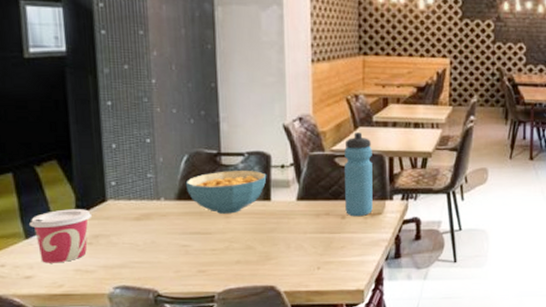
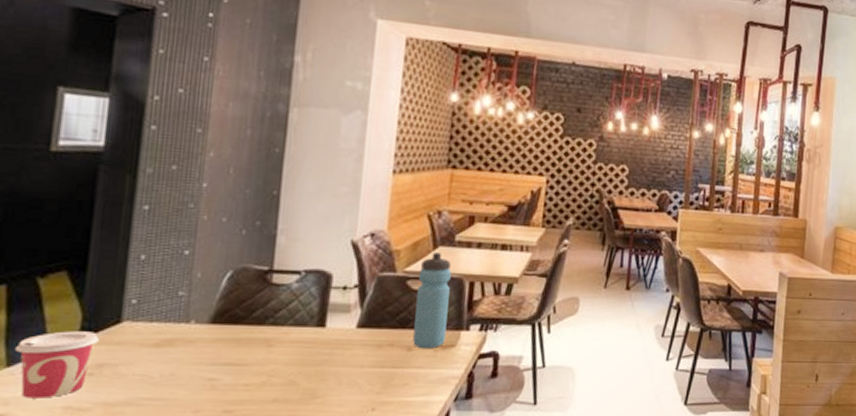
cereal bowl: present [185,171,267,214] -> none [224,291,325,342]

